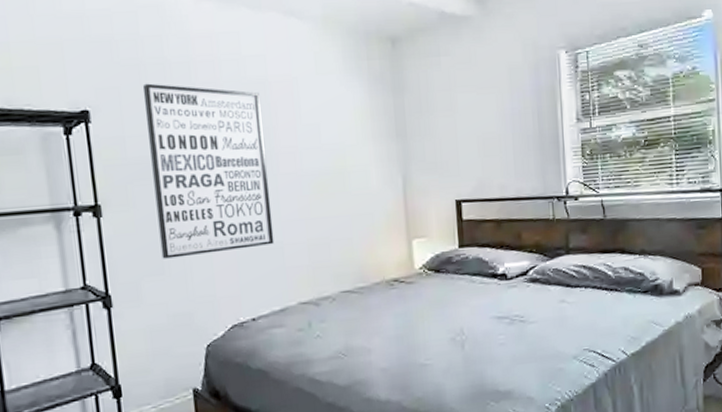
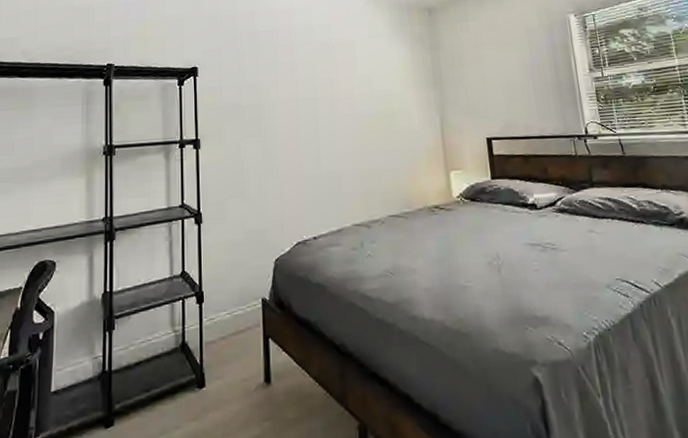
wall art: present [142,83,274,259] -> none [237,46,334,184]

